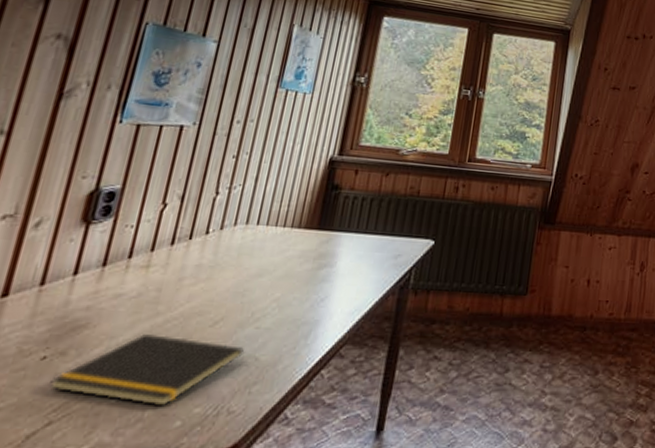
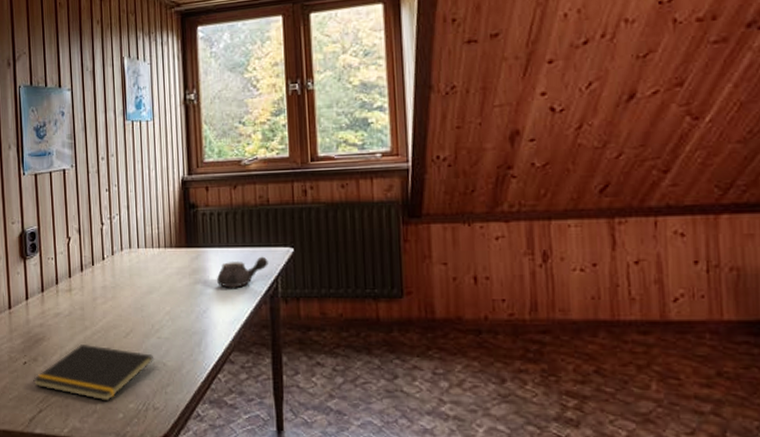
teapot: none [345,246,406,277] -> present [217,256,268,288]

